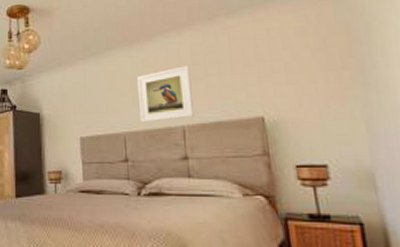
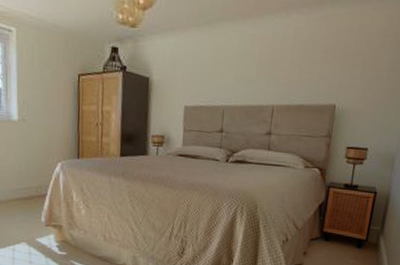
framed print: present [137,66,194,123] -> none [239,49,290,99]

